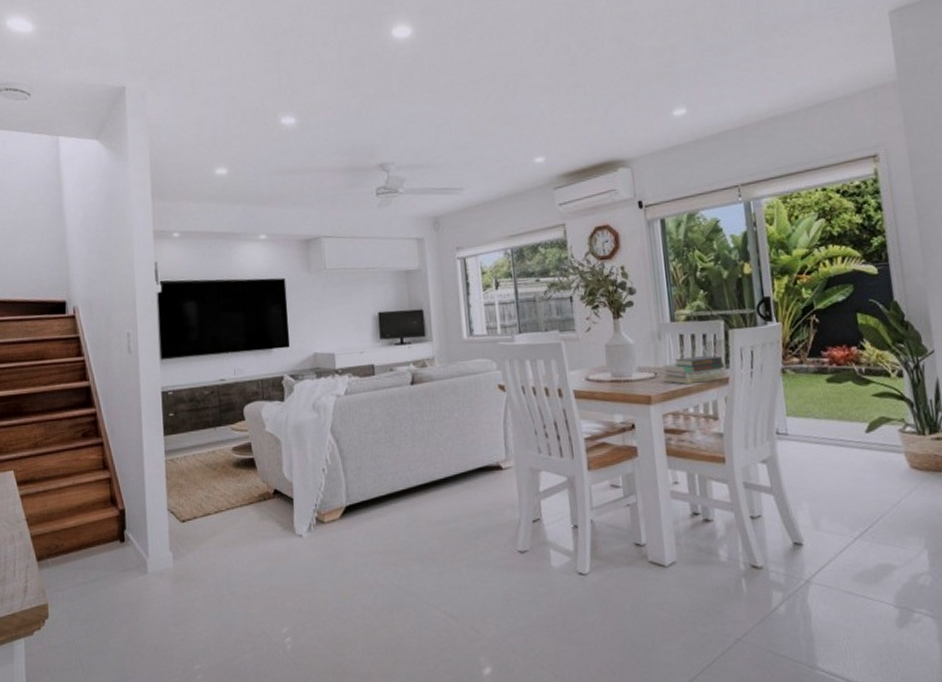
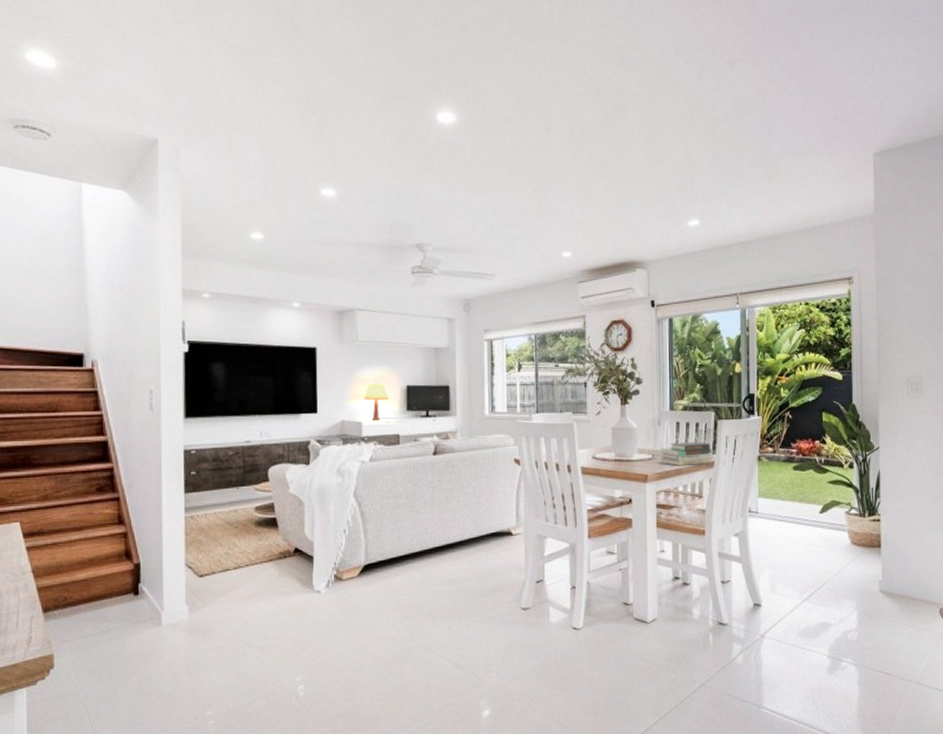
table lamp: none [335,311,361,352] -> present [364,383,389,421]

